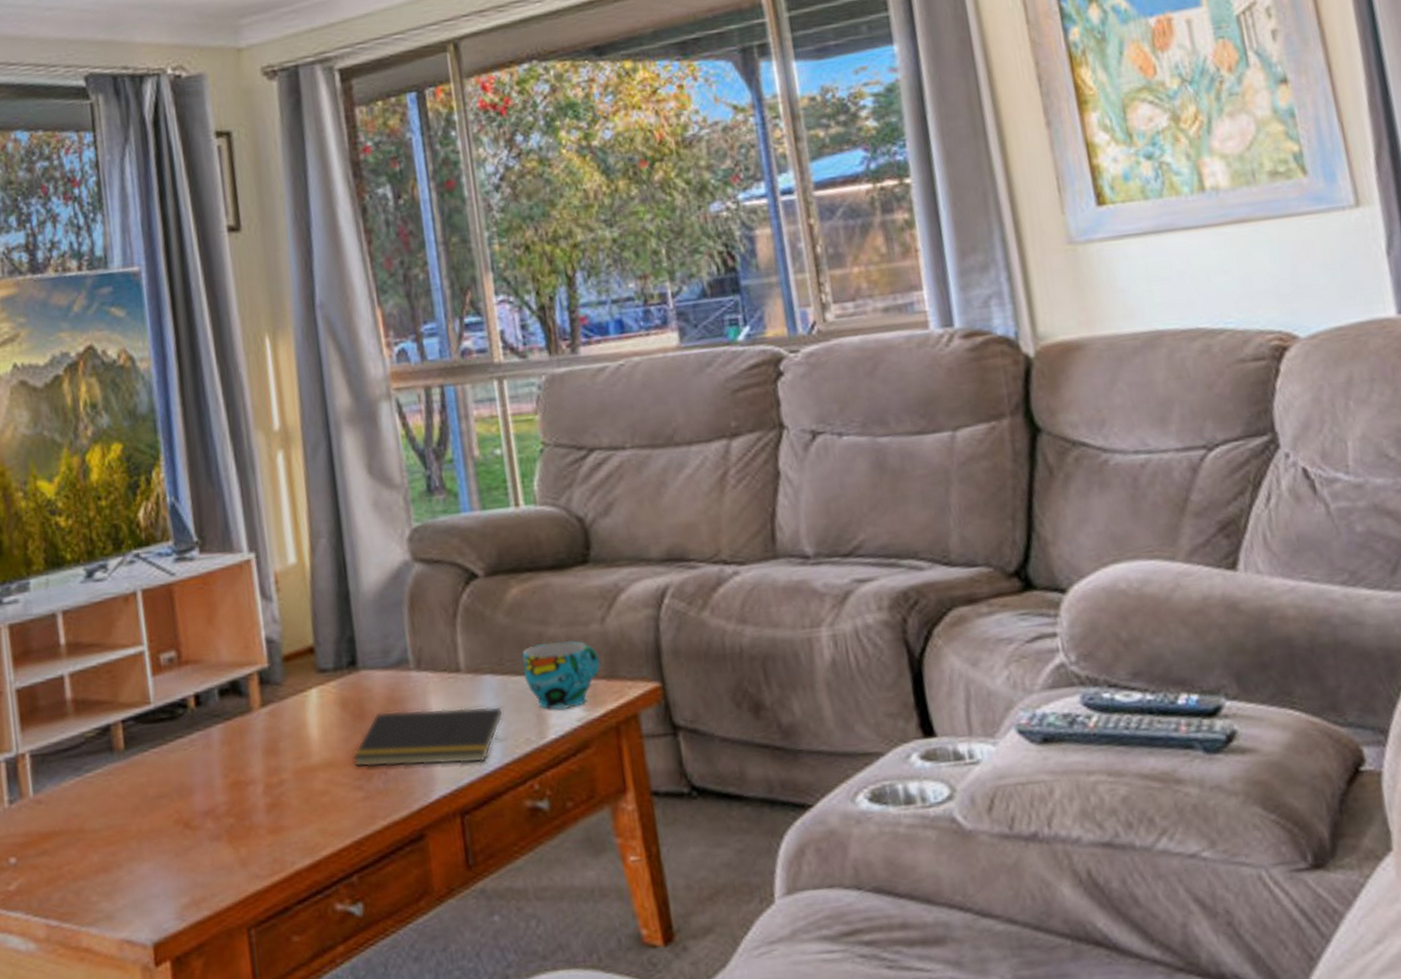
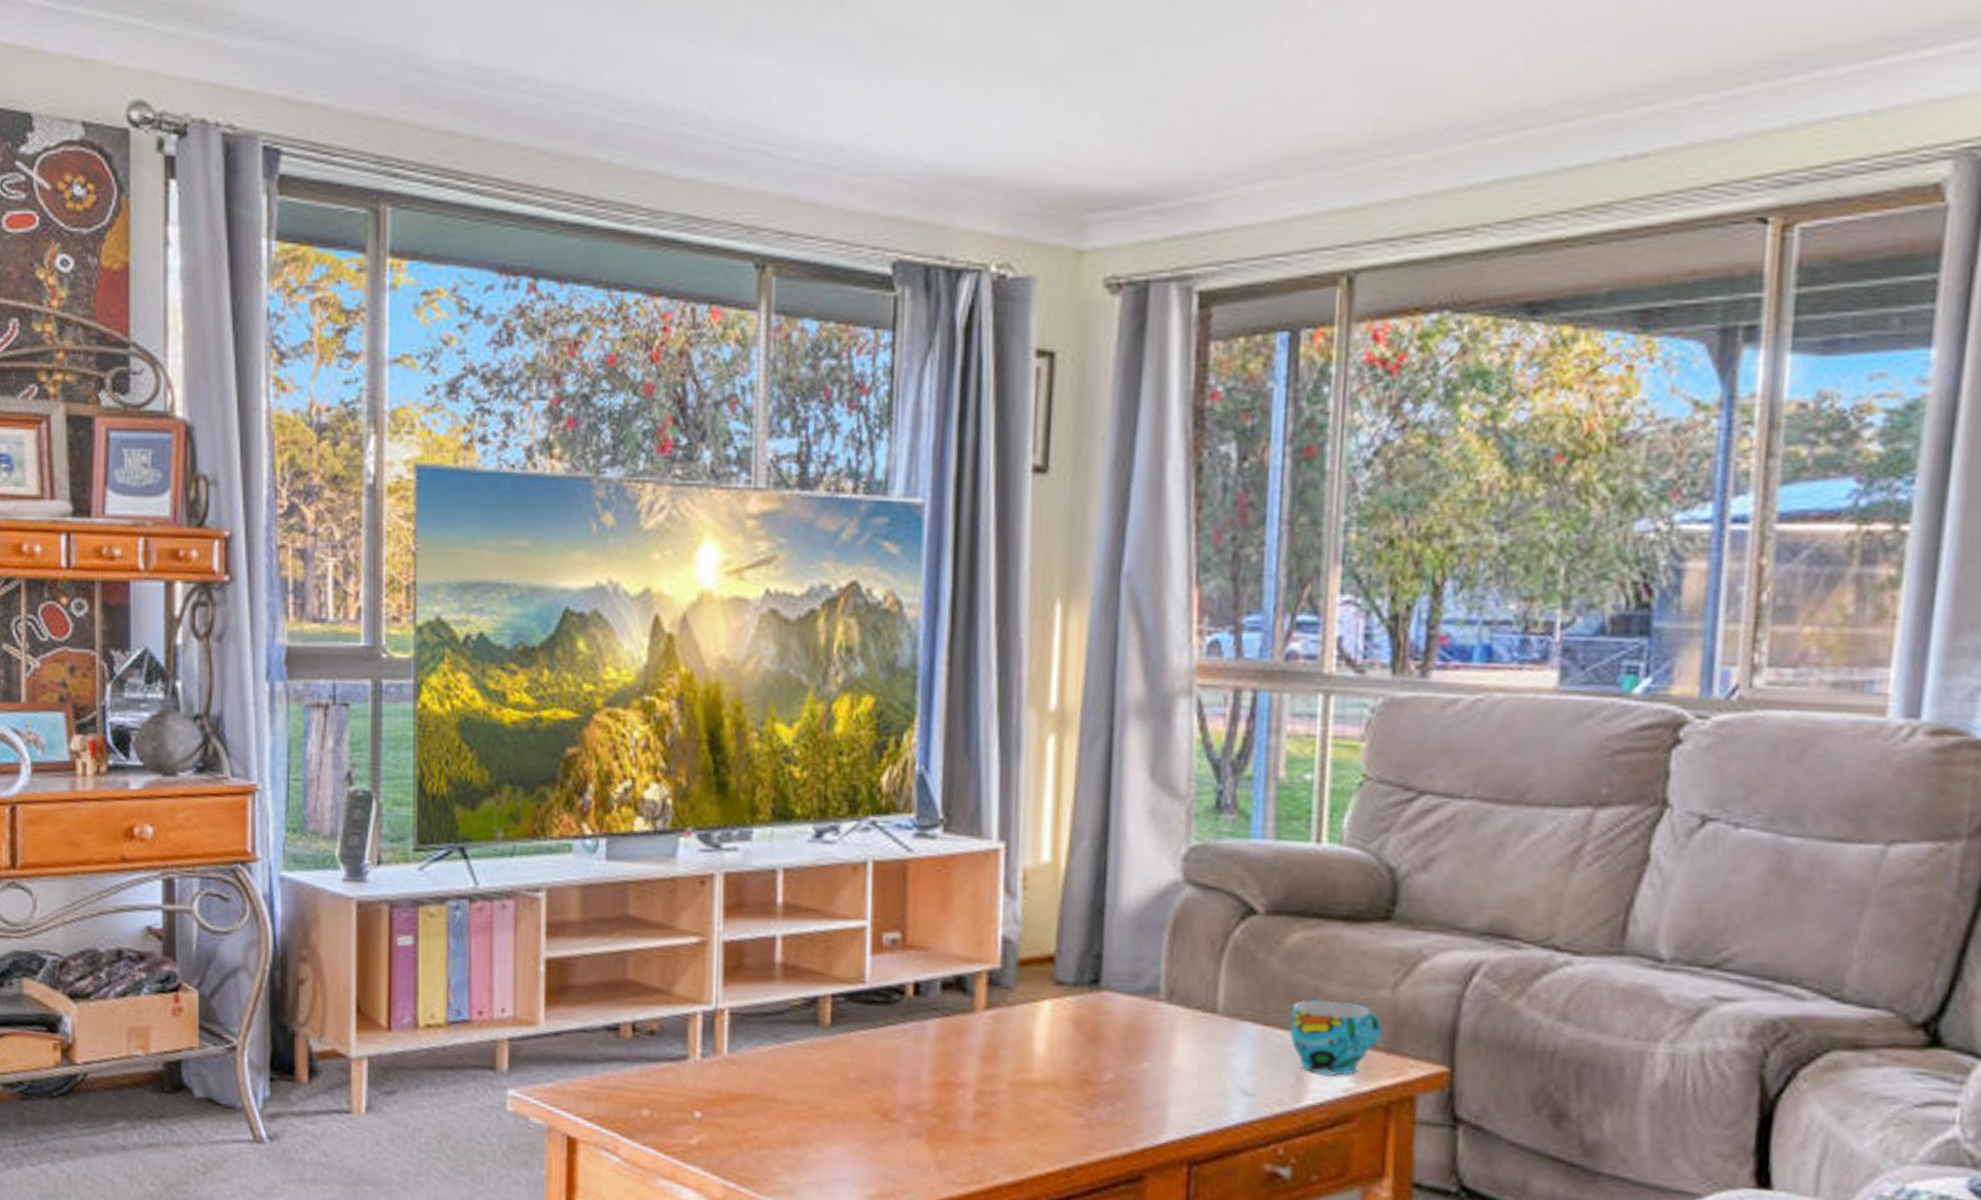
notepad: present [352,705,504,768] -> none [1078,1039,1258,1115]

